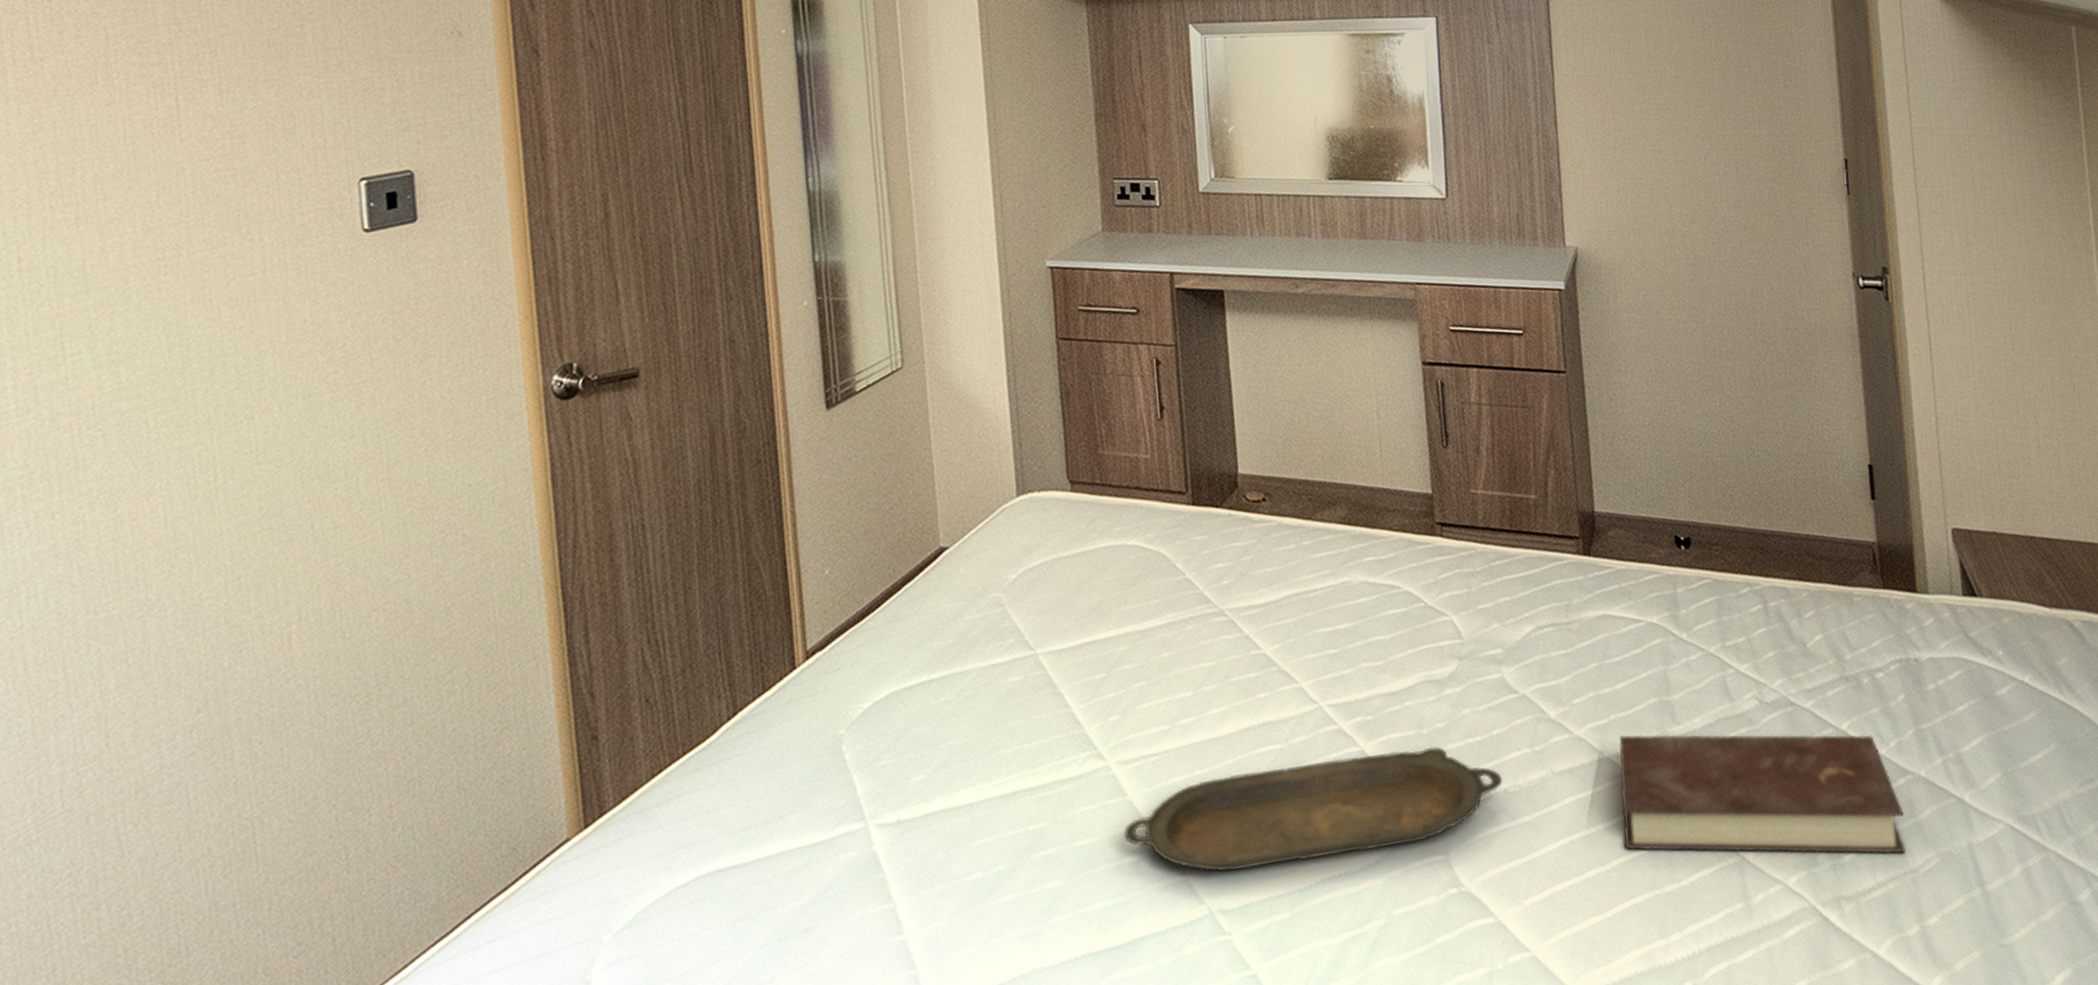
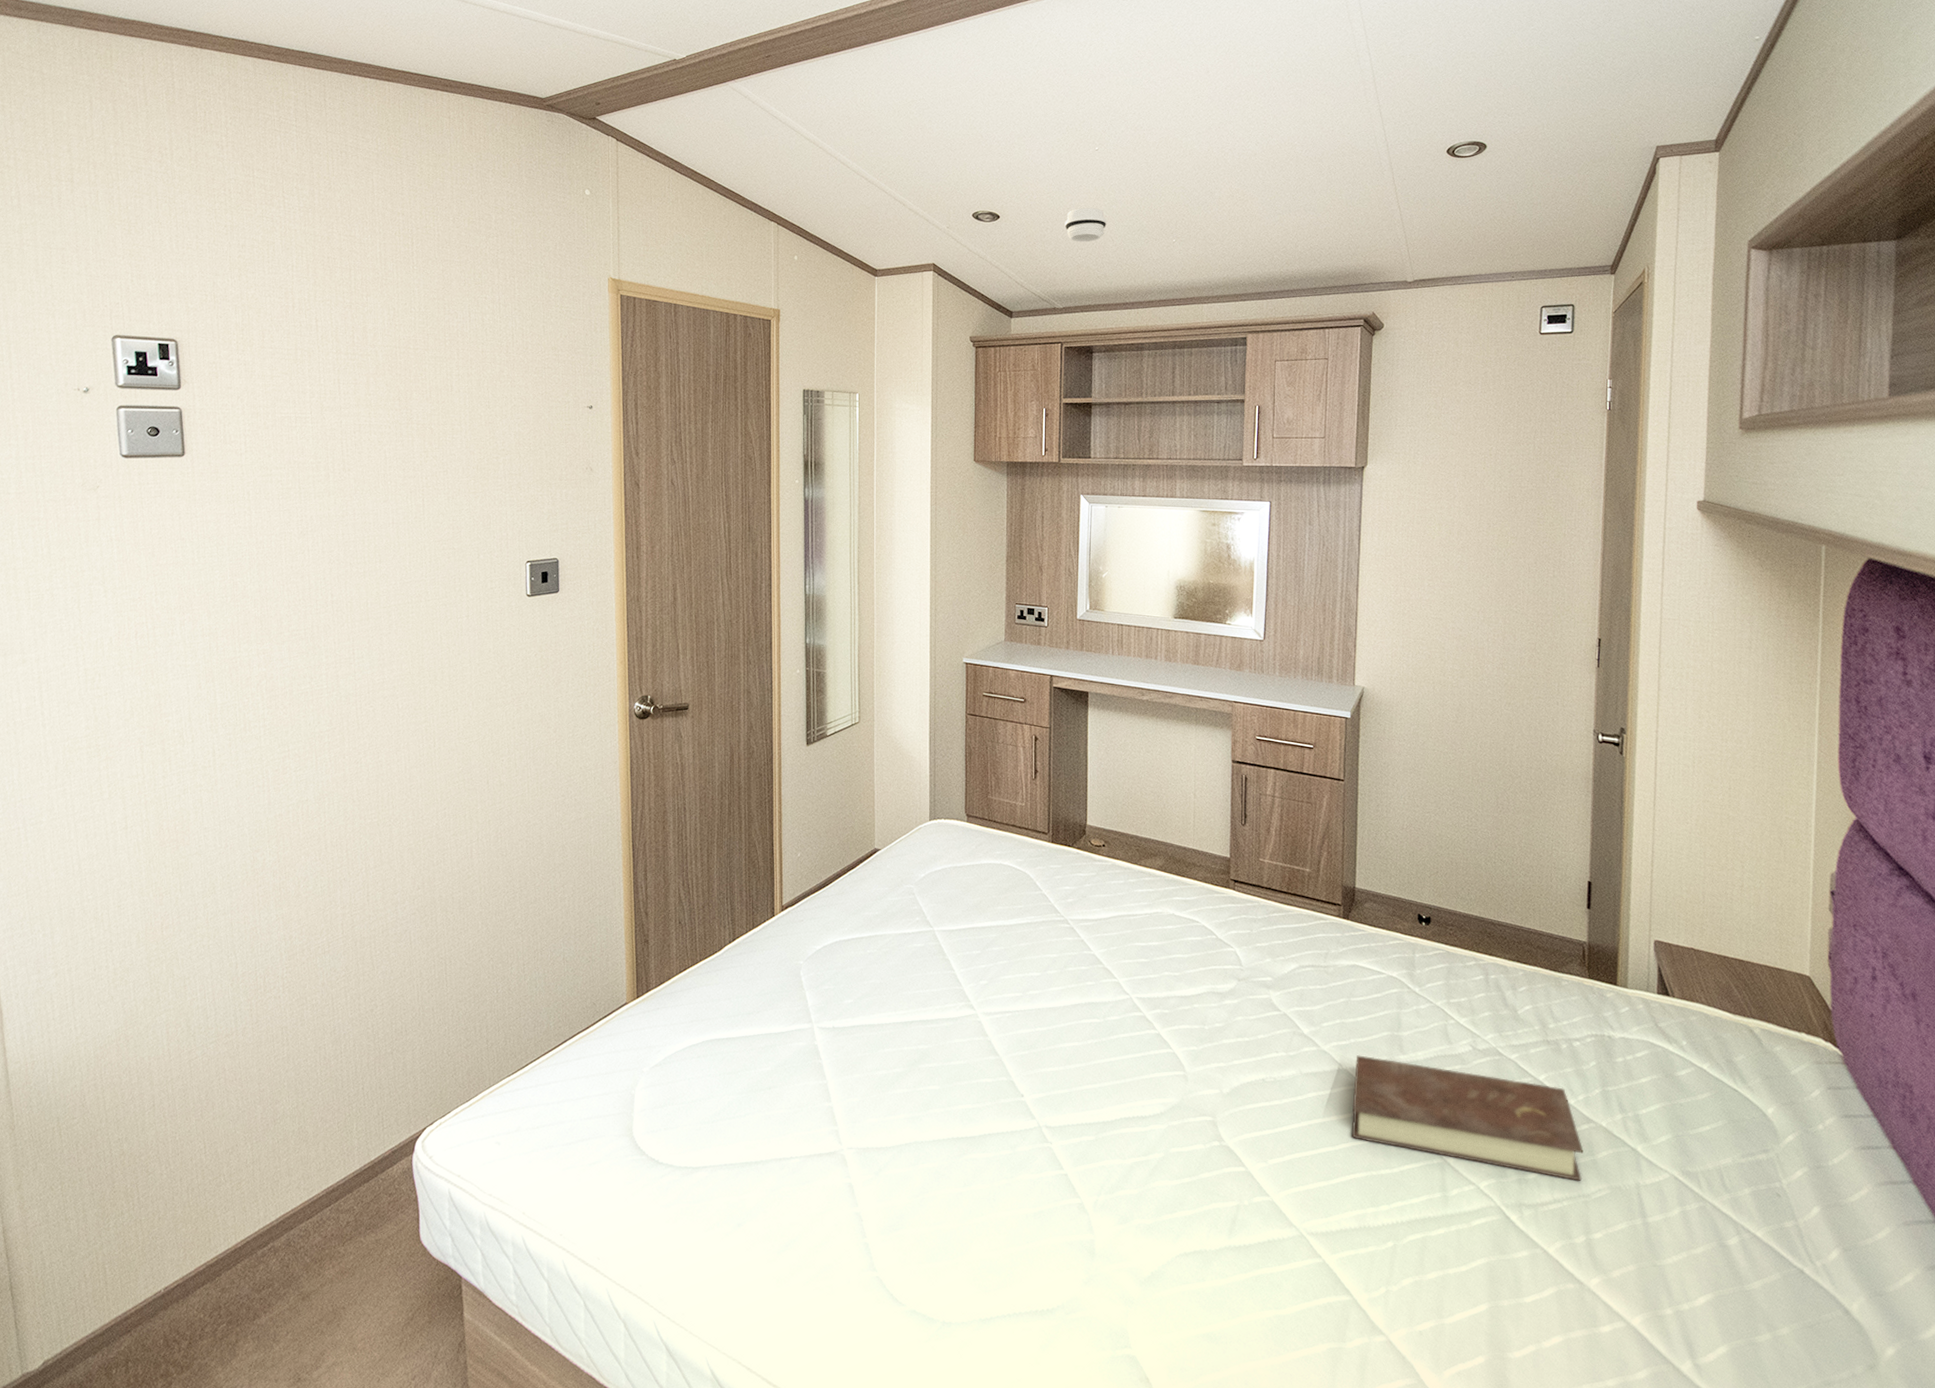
serving tray: present [1123,746,1503,873] -> none [983,1035,1262,1105]

